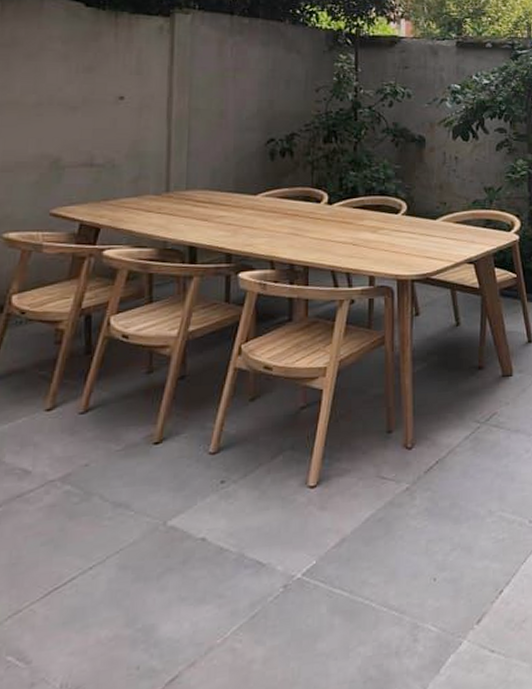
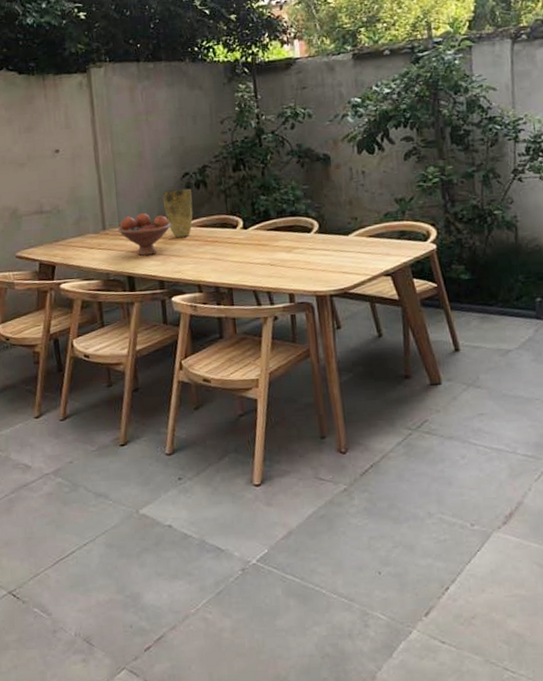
fruit bowl: none [184,176,248,225] -> present [117,212,171,256]
vase: none [241,155,275,207] -> present [162,188,193,237]

